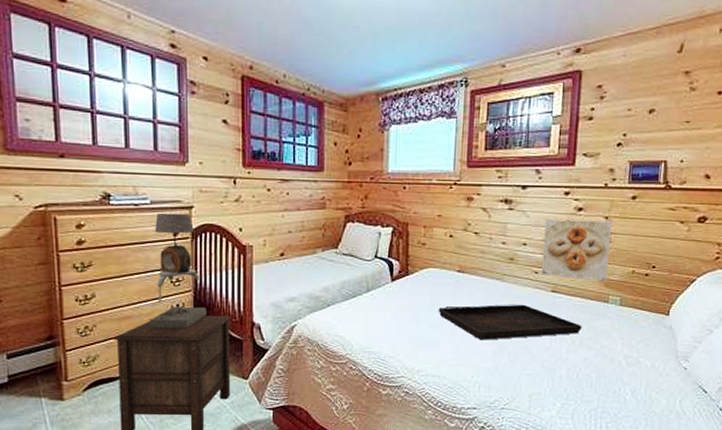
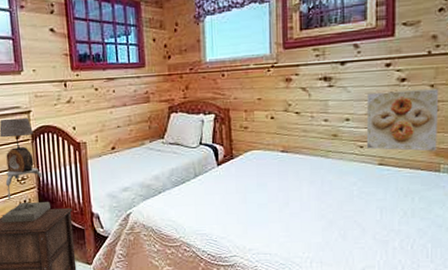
serving tray: present [438,304,582,340] -> none [265,179,413,217]

